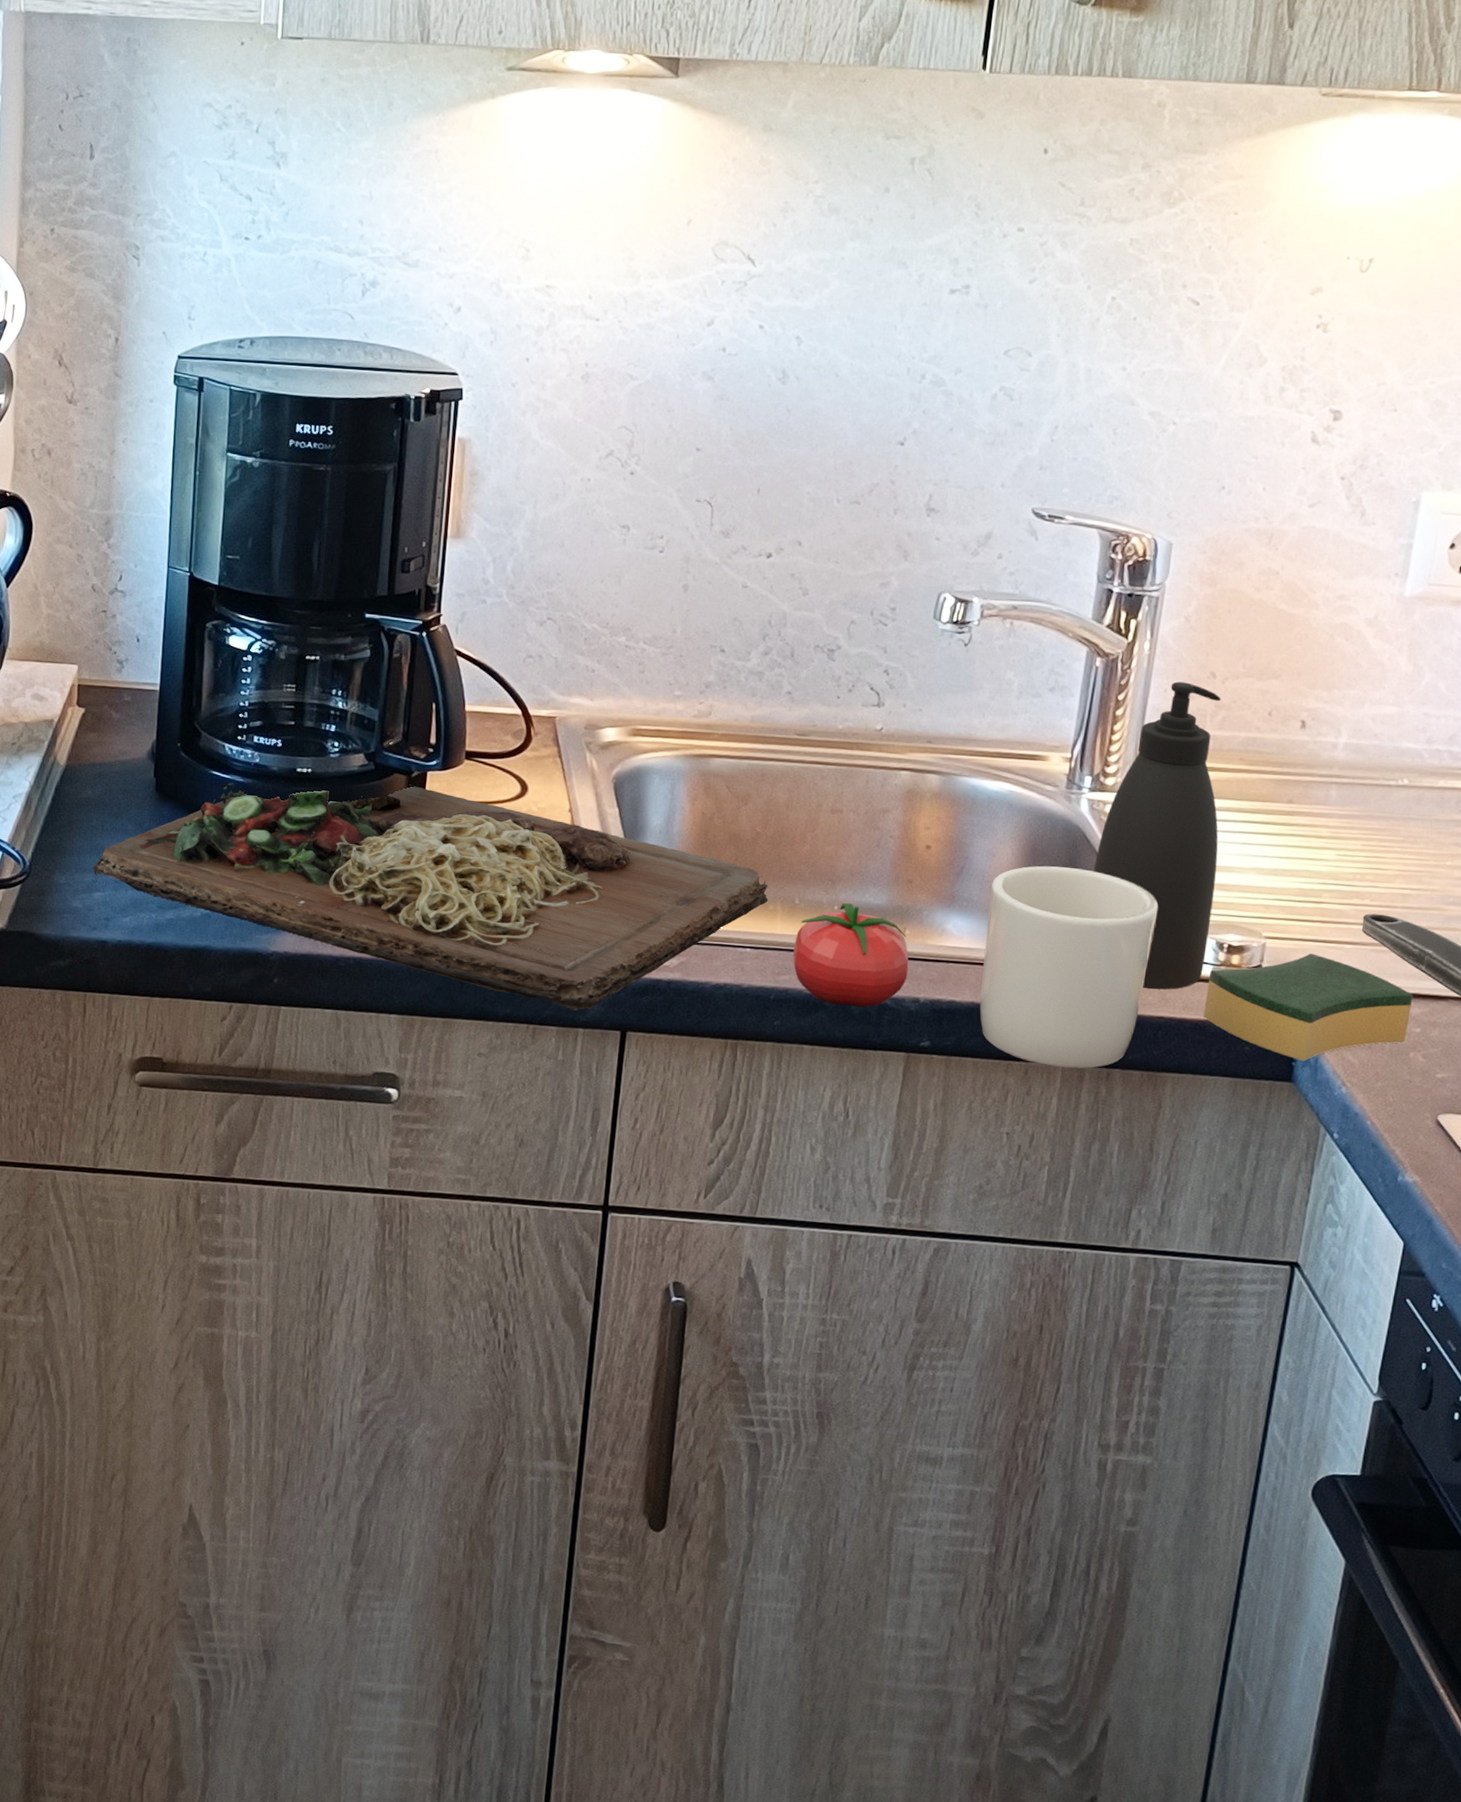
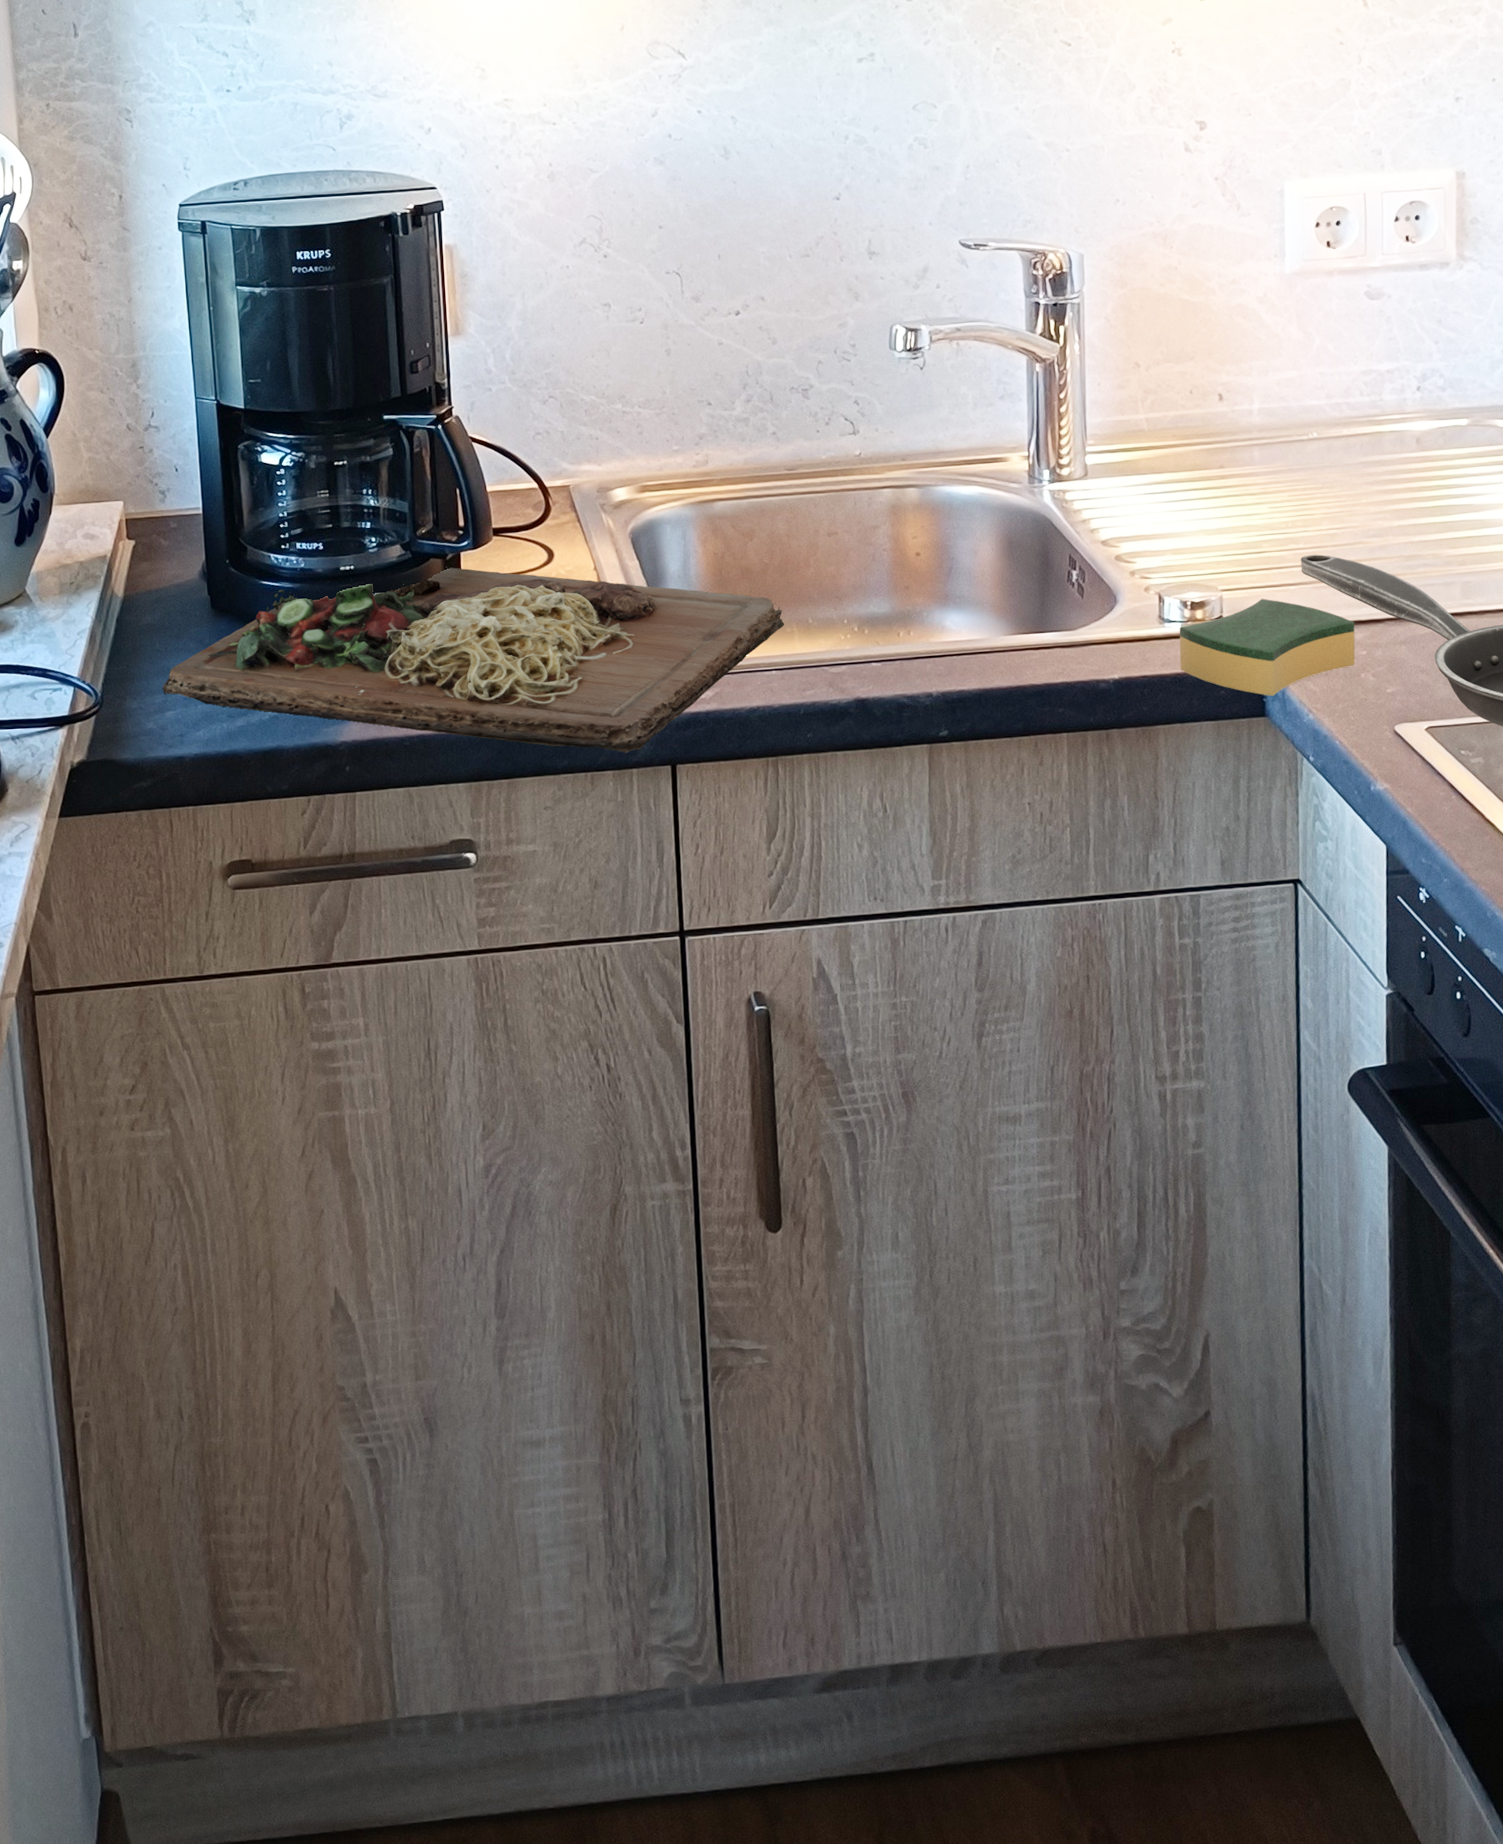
tomato: present [793,903,909,1007] -> none [814,616,919,710]
mug: present [979,865,1159,1069] -> none [978,553,1126,737]
soap dispenser: present [1093,681,1221,990] -> none [1064,374,1173,652]

